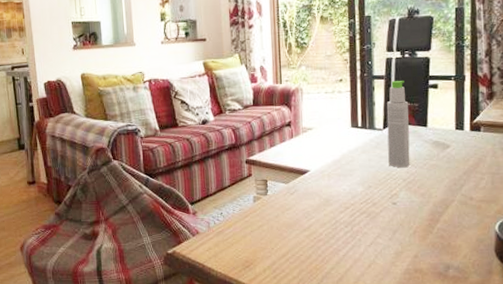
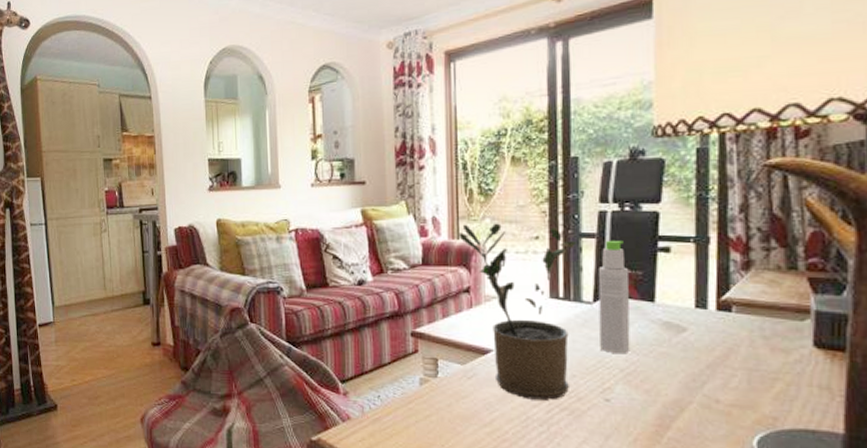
potted plant: none [282,70,371,207] -> present [459,223,577,400]

